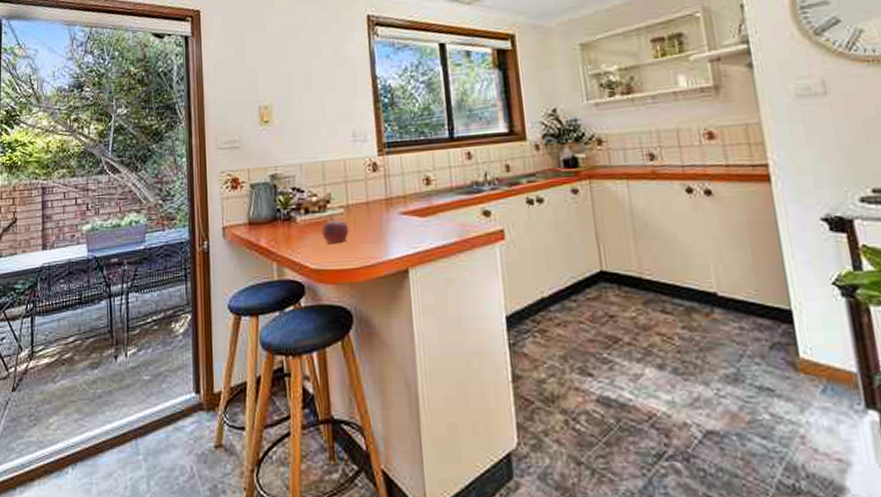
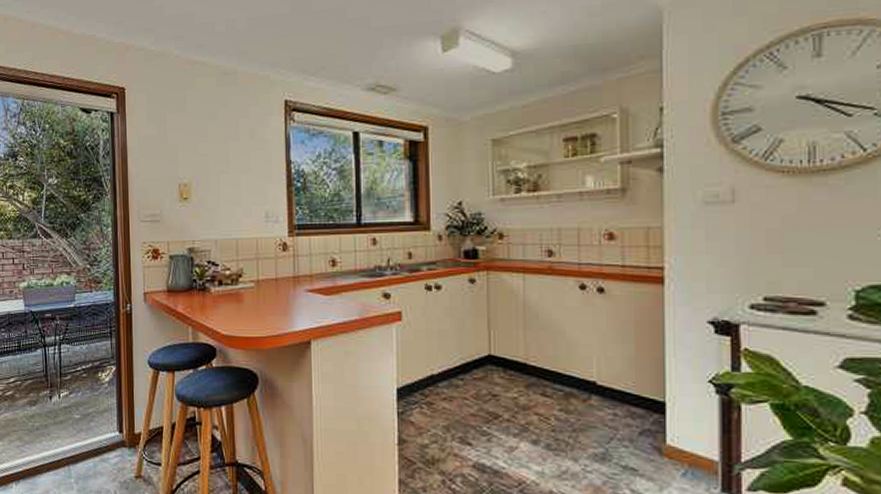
fruit: present [322,217,349,245] -> none [233,290,259,314]

